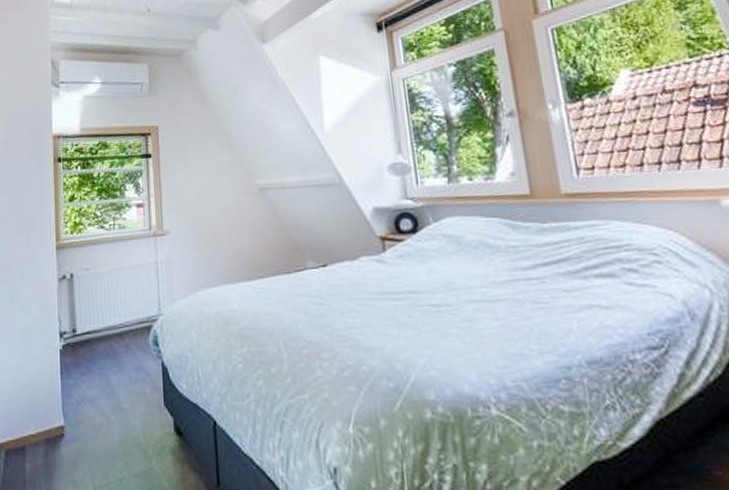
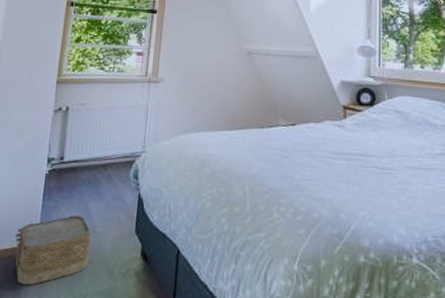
woven basket: none [39,391,118,473] -> present [15,215,91,286]

